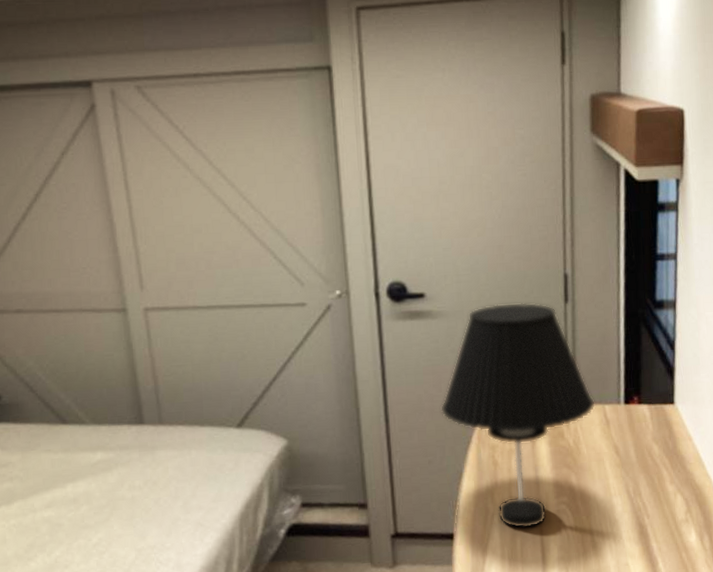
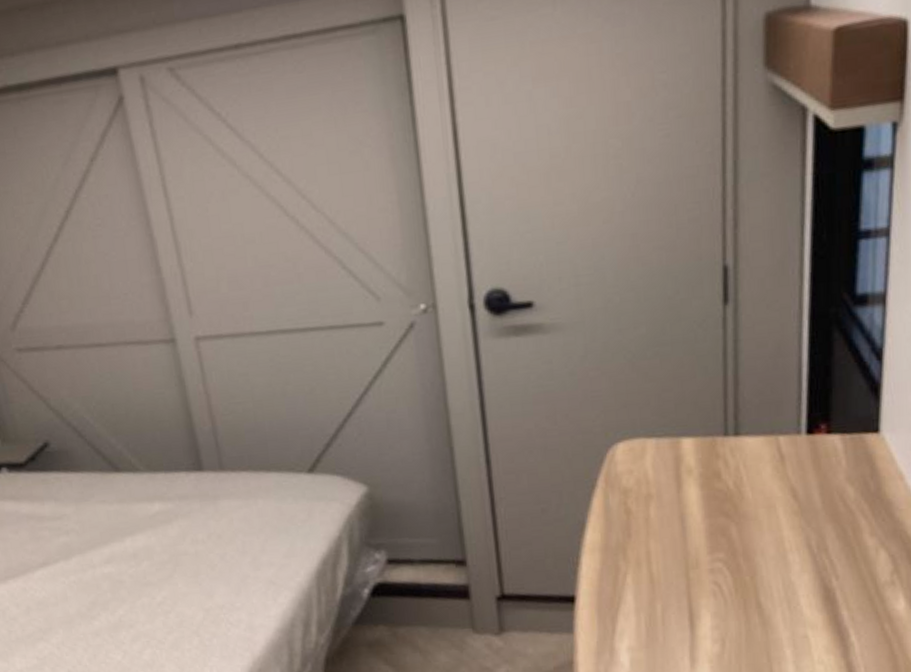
table lamp: present [441,302,595,529] -> none [556,306,765,592]

